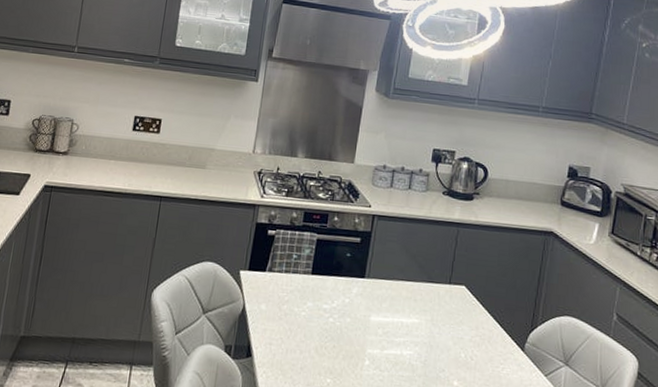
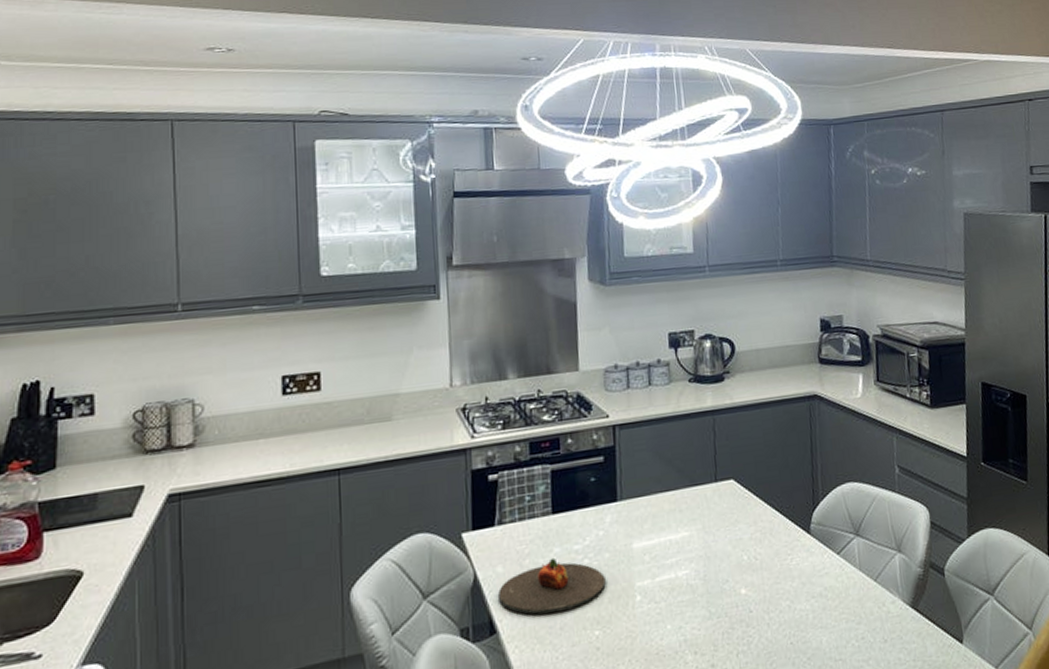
plate: none [258,309,344,356] -> present [498,557,606,615]

